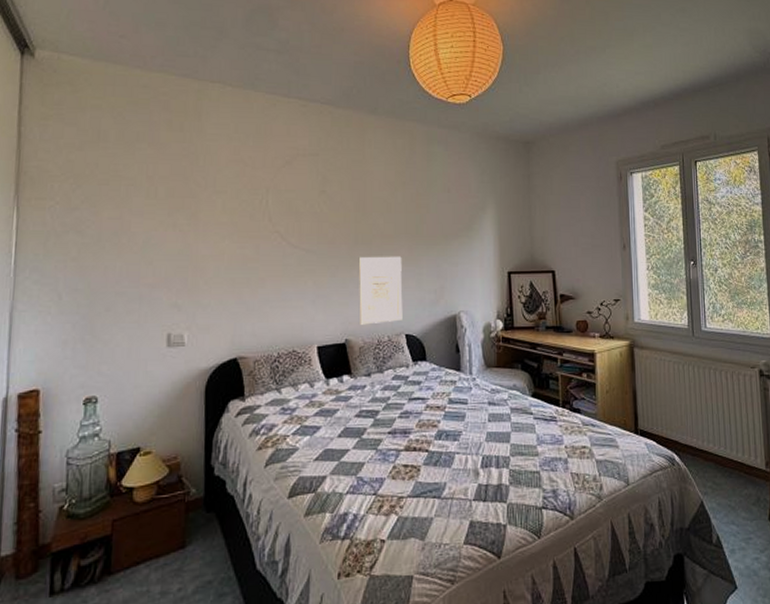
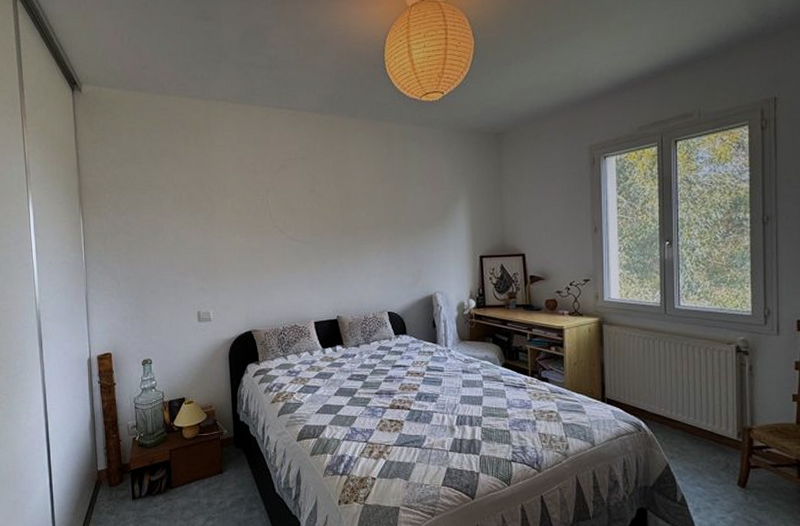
wall art: present [358,256,403,325] -> none [345,244,385,304]

